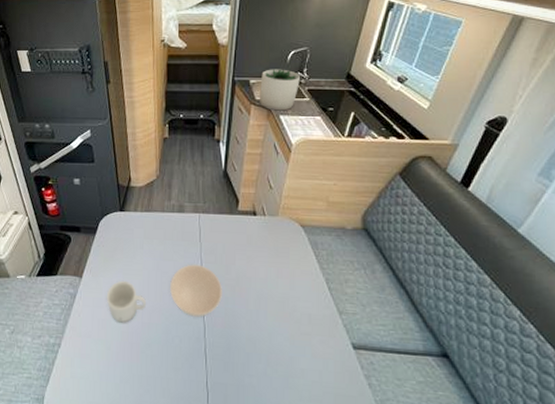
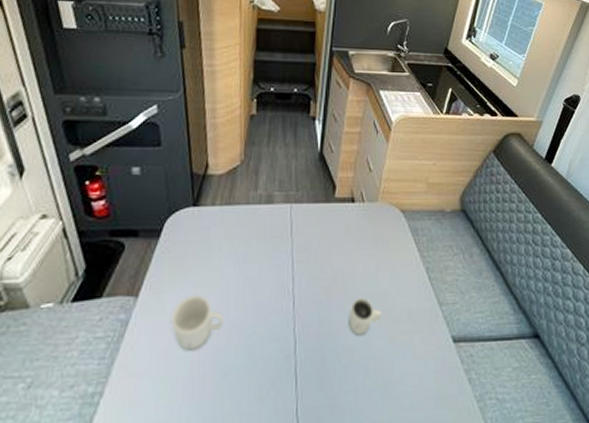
bowl: present [170,264,222,317] -> none [254,265,316,330]
mug: none [251,298,282,331] -> present [348,297,382,336]
planter: present [259,69,300,111] -> none [358,40,400,86]

